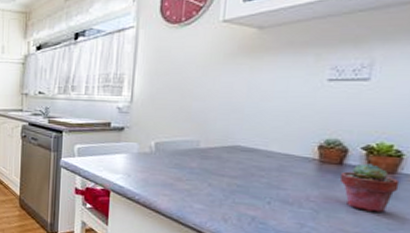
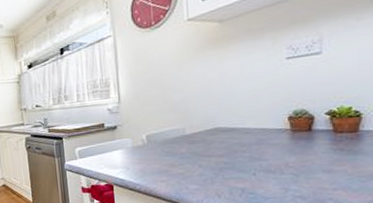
potted succulent: present [339,163,400,213] -> none [311,126,363,169]

